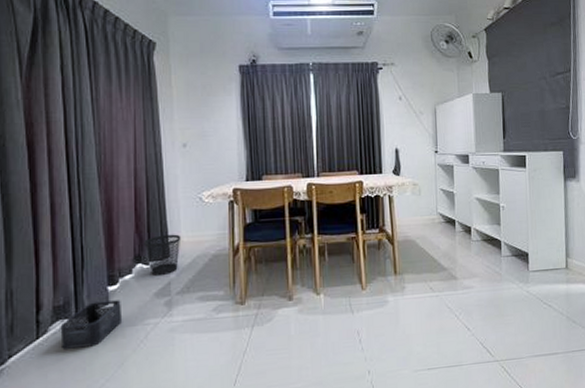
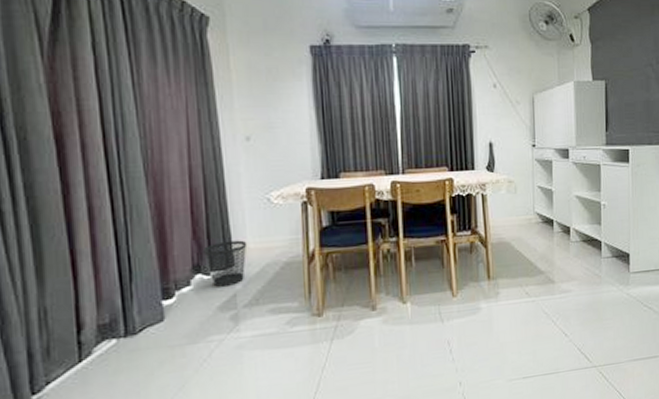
storage bin: present [60,300,123,349] -> none [107,315,182,373]

